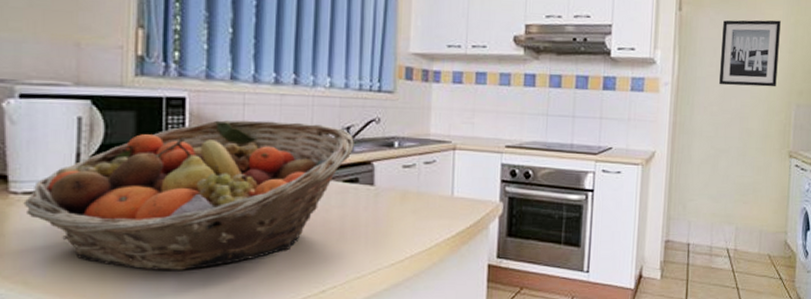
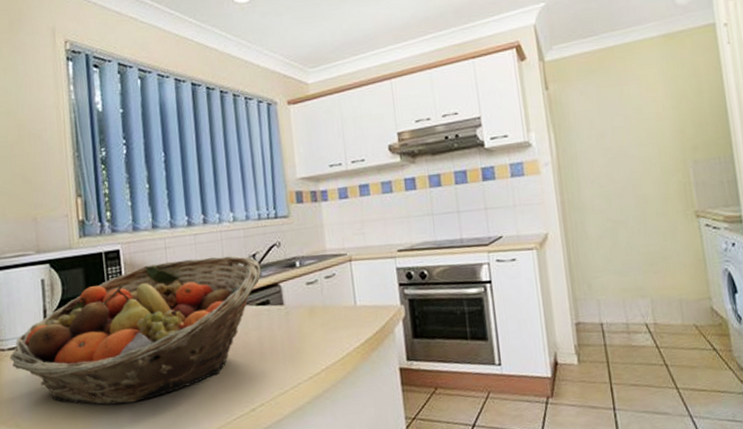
wall art: present [719,20,781,87] -> none [594,78,666,156]

